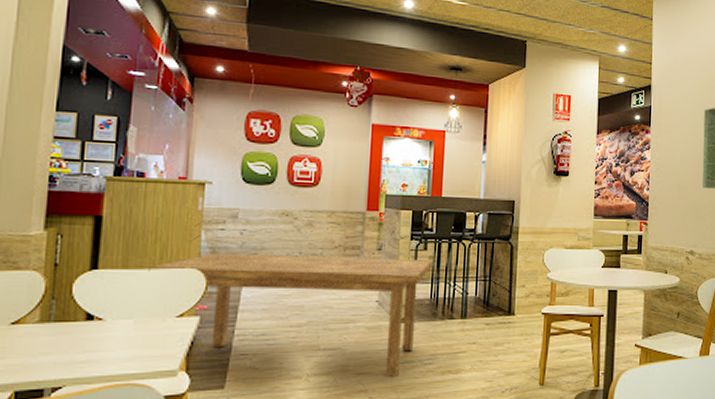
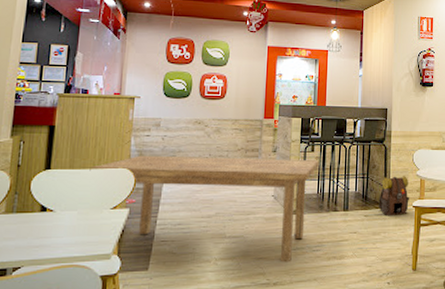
backpack: none [502,277,539,325] -> present [378,175,410,216]

